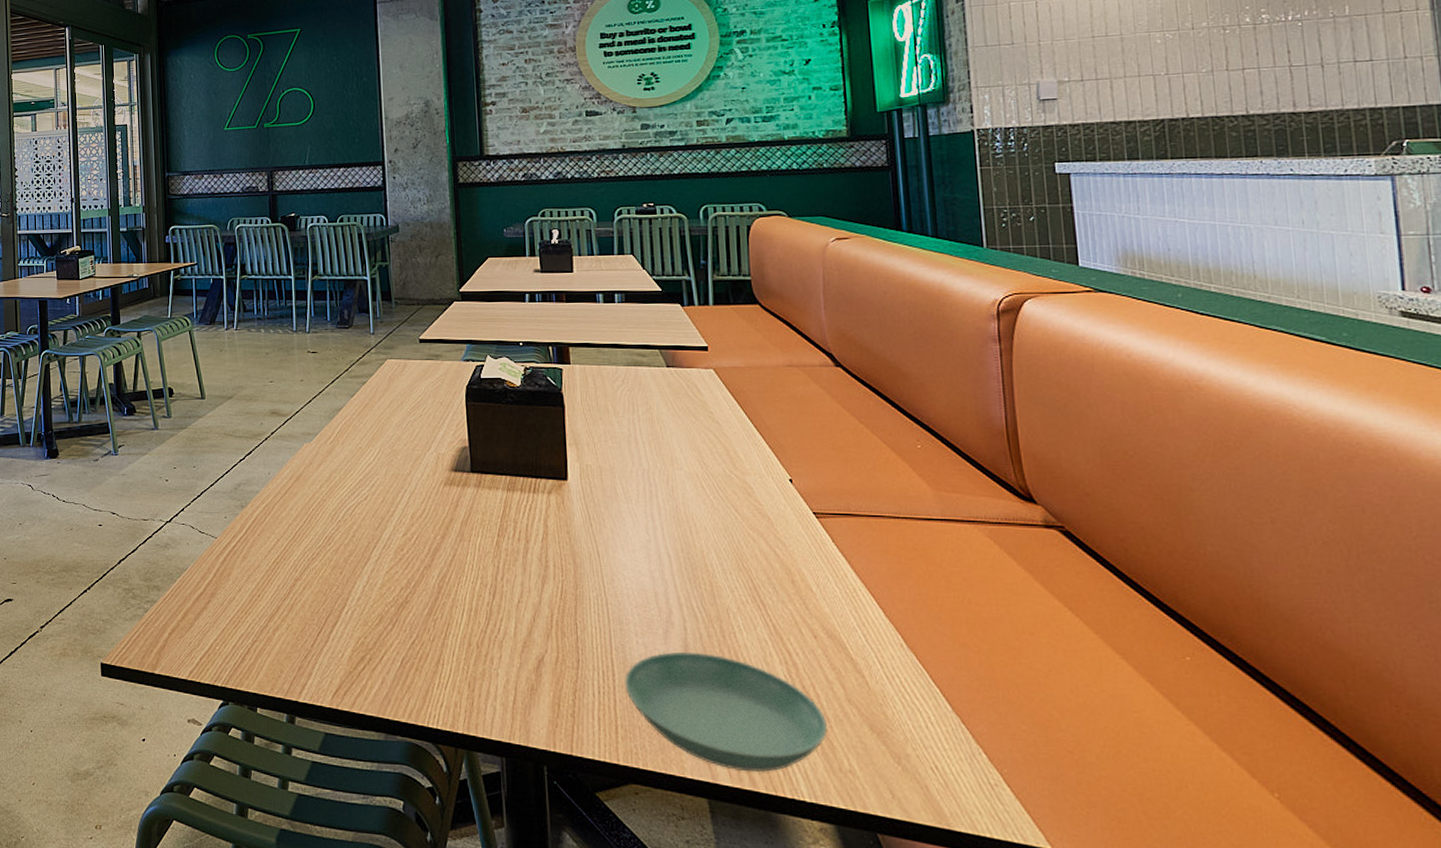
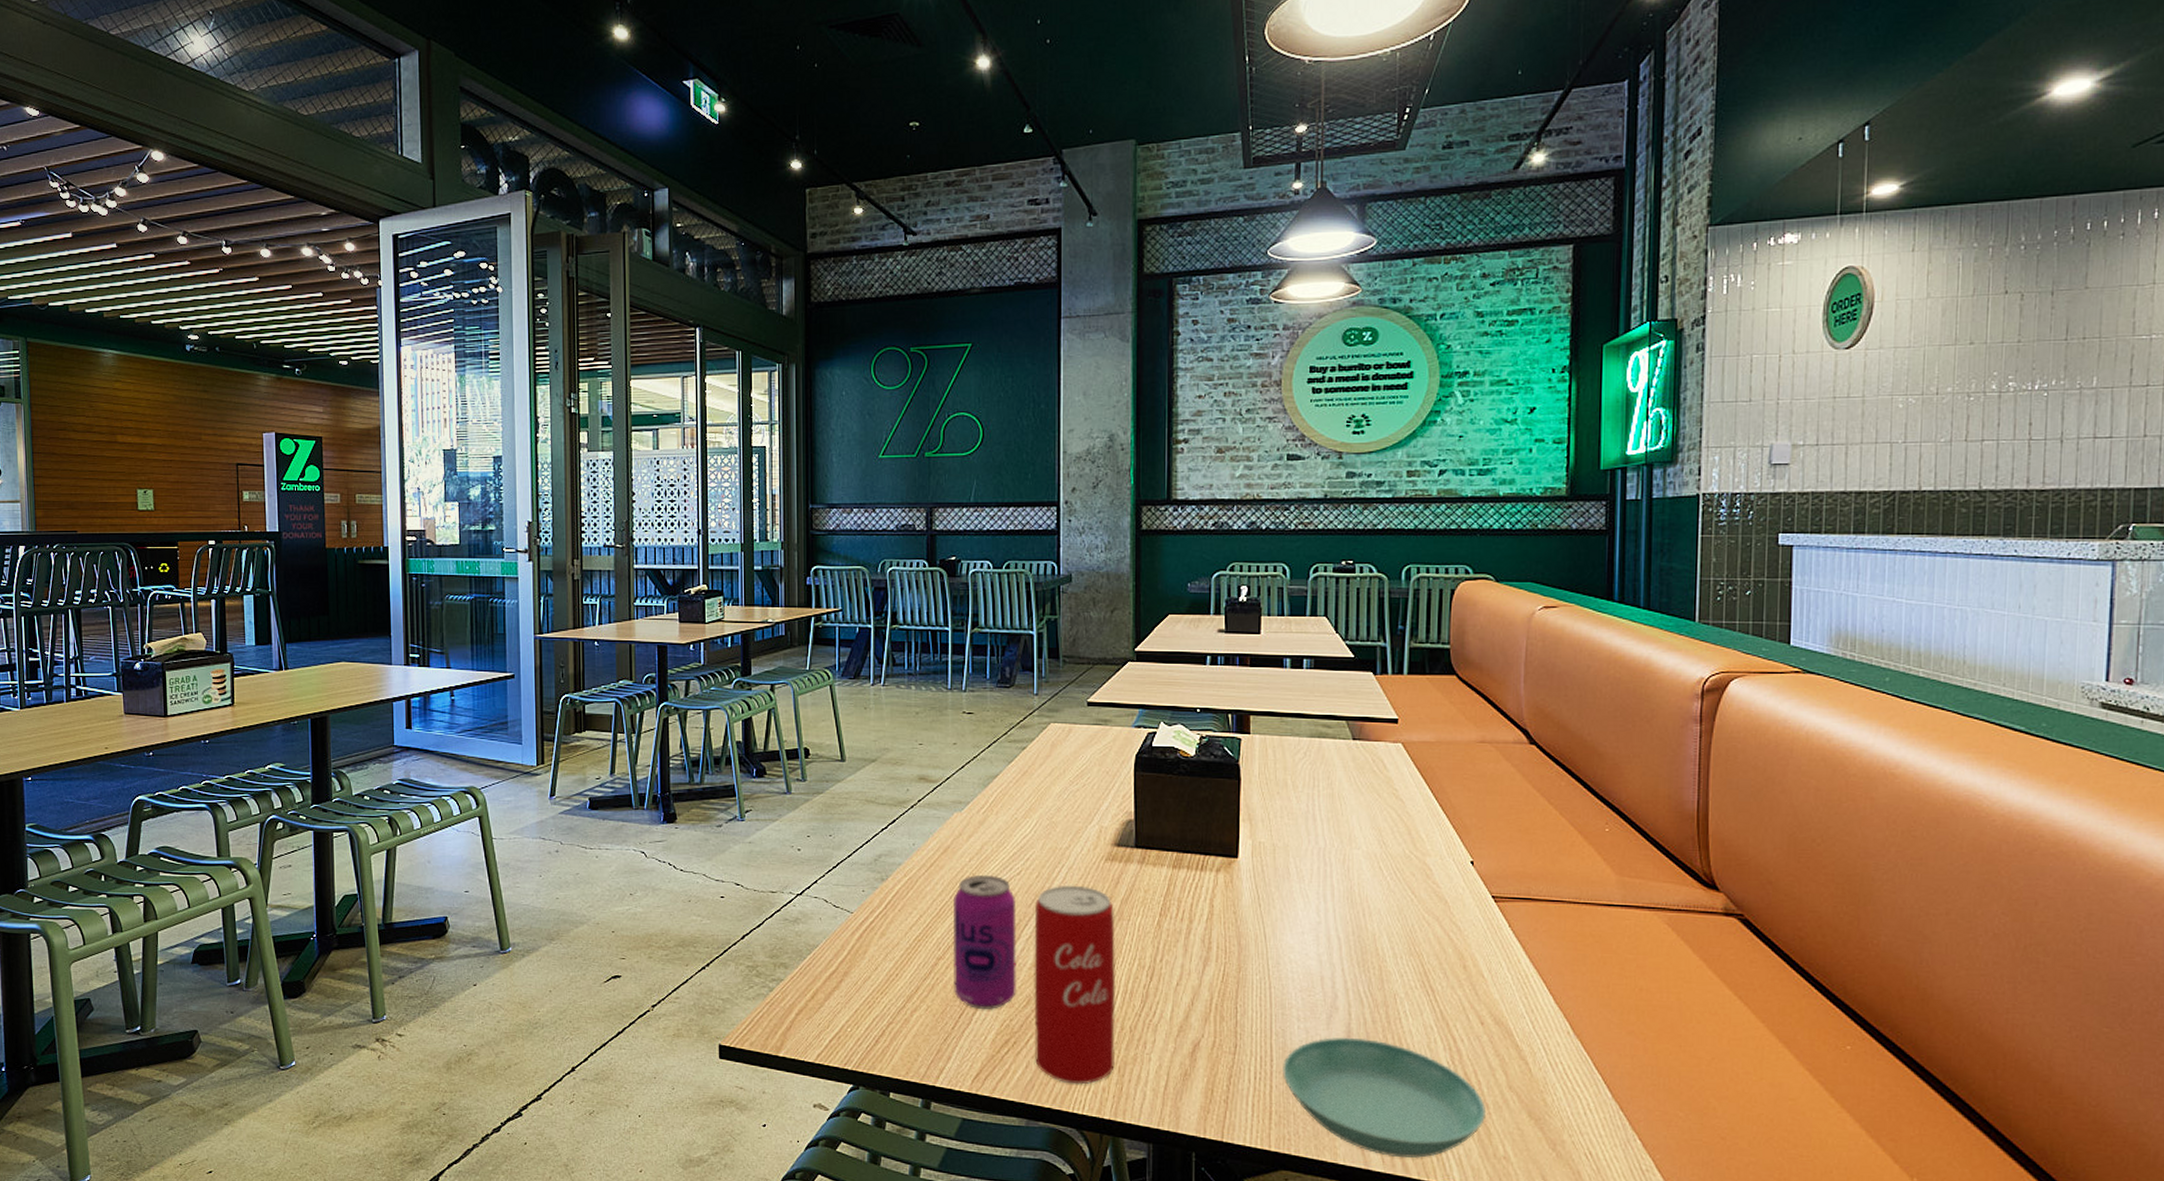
beverage can: none [307,500,369,629] -> present [952,874,1016,1011]
beverage can: none [382,508,465,700] -> present [1034,885,1116,1085]

